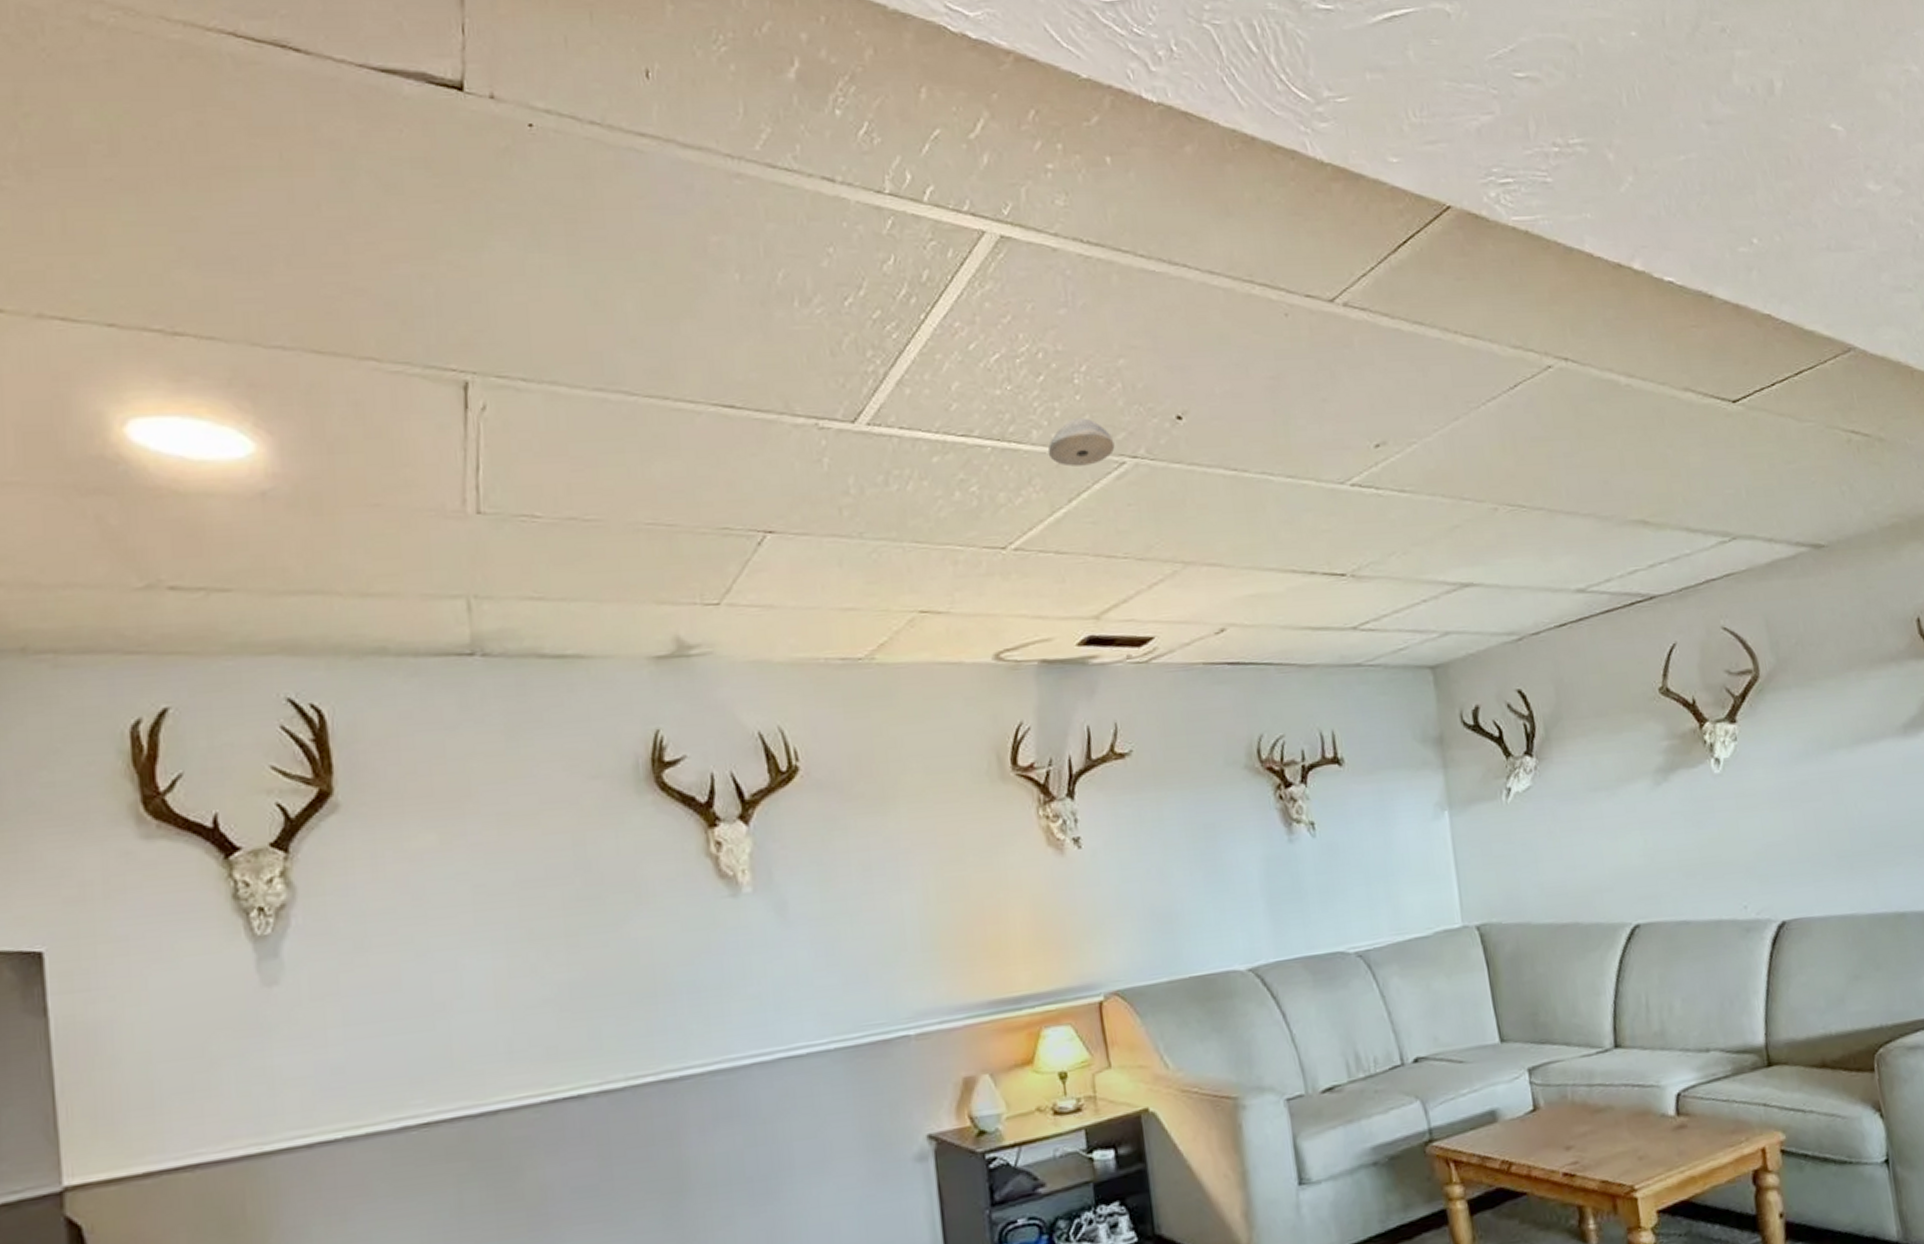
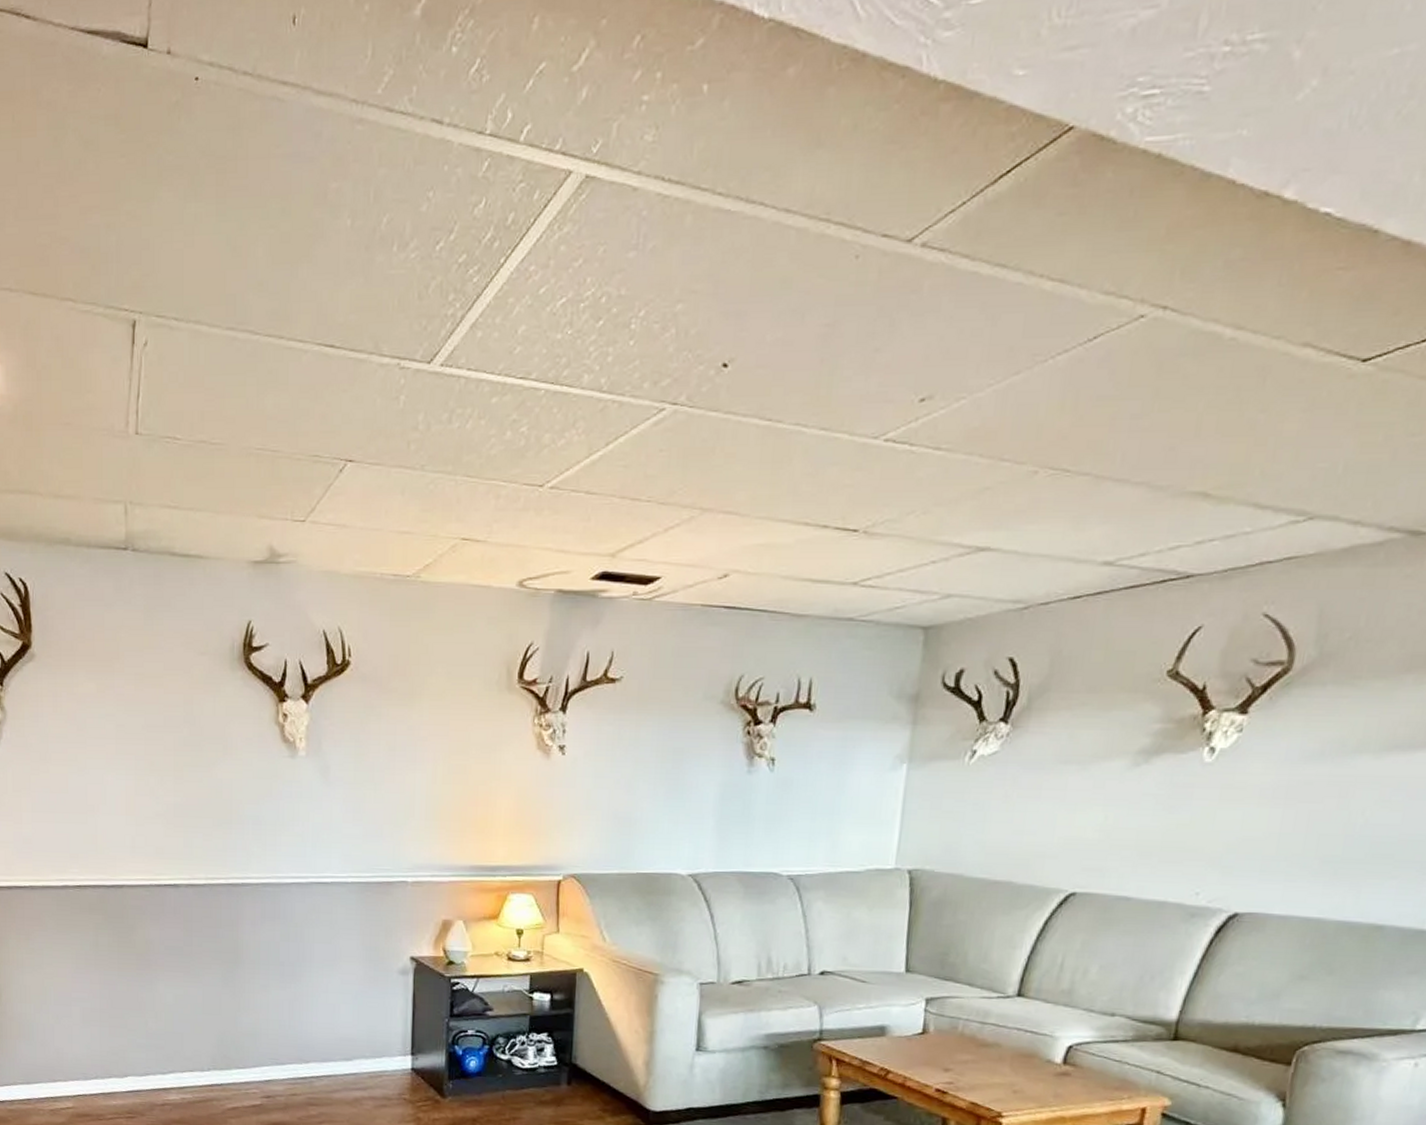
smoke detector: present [1047,418,1115,467] -> none [595,363,658,411]

